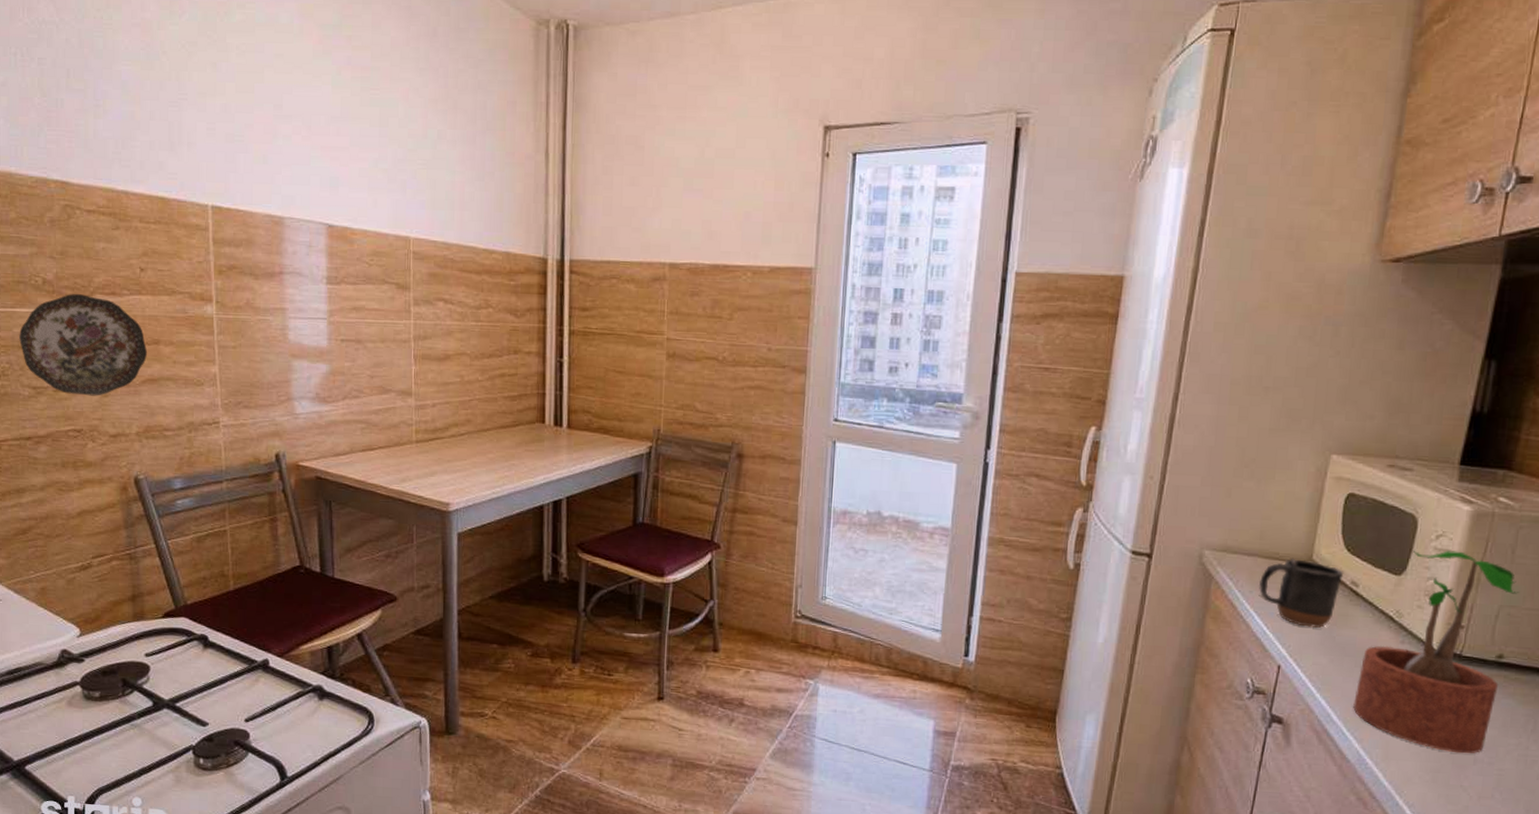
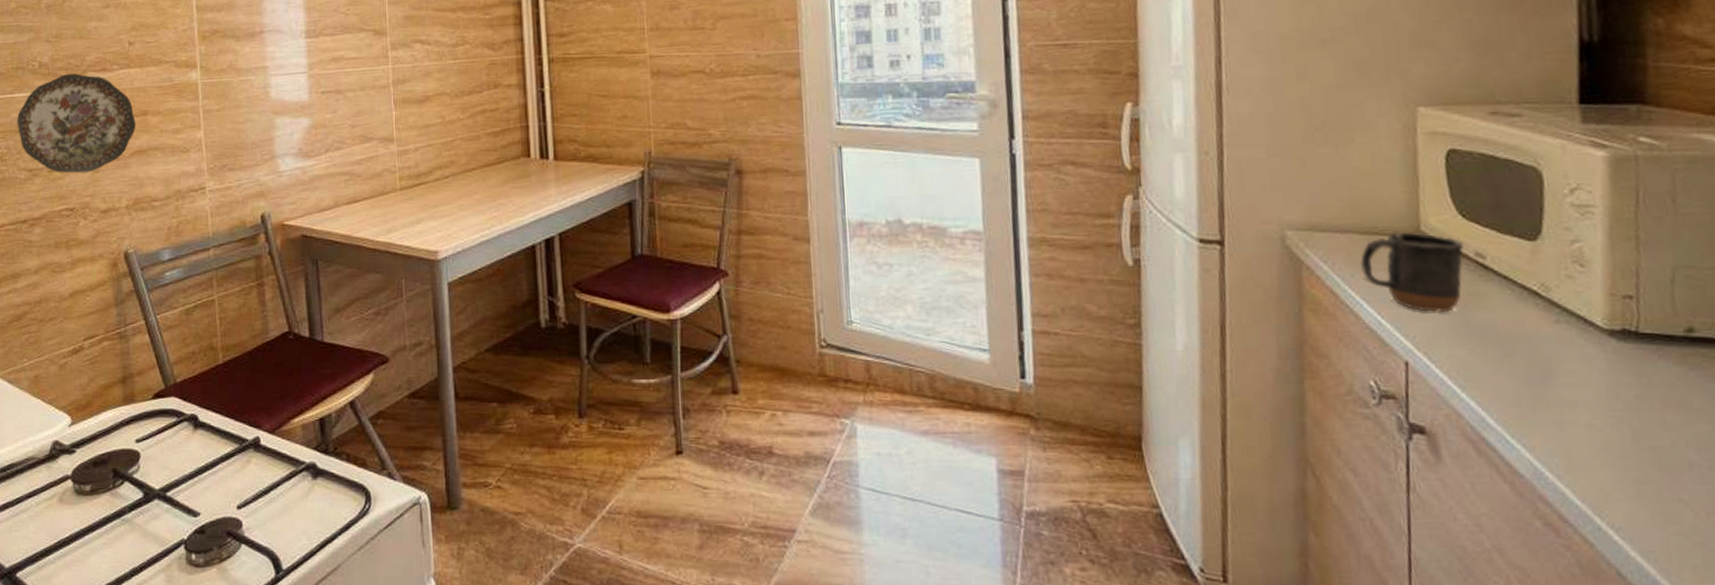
potted plant: present [1353,550,1519,754] -> none [1510,205,1699,457]

